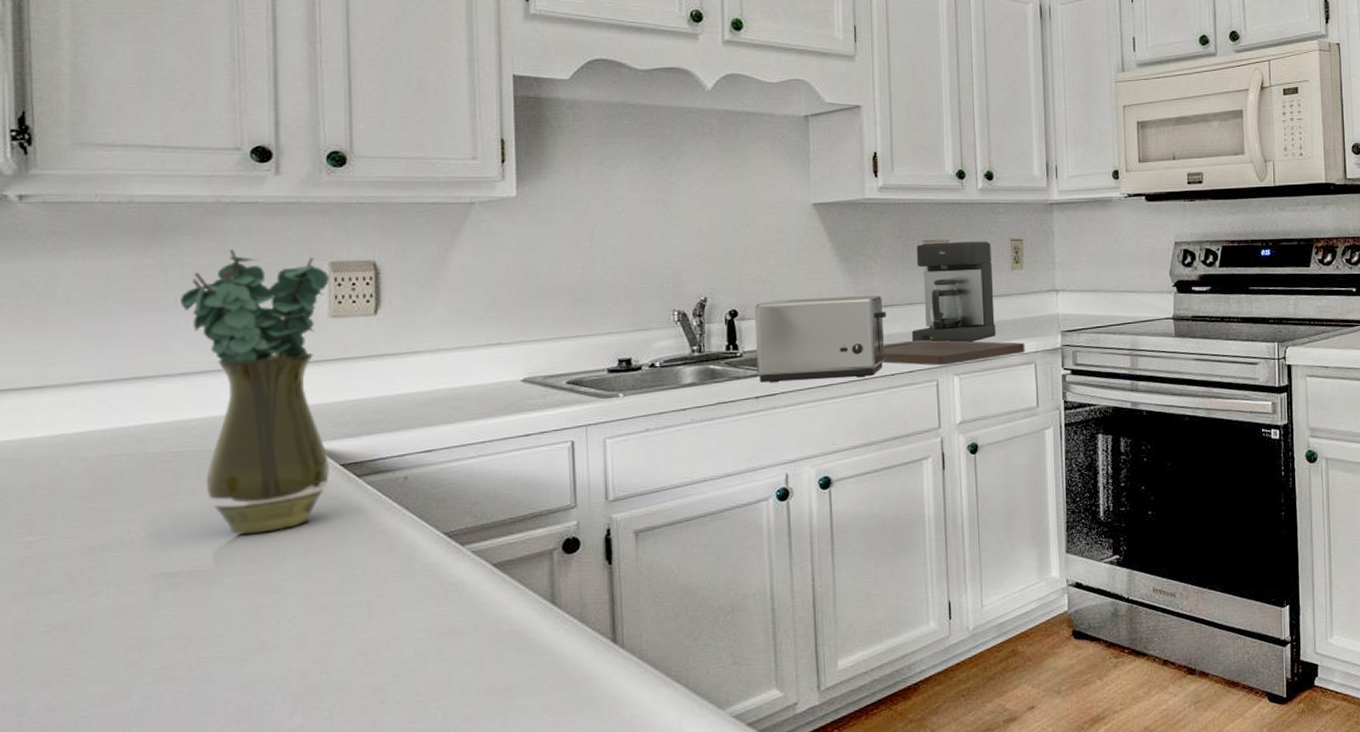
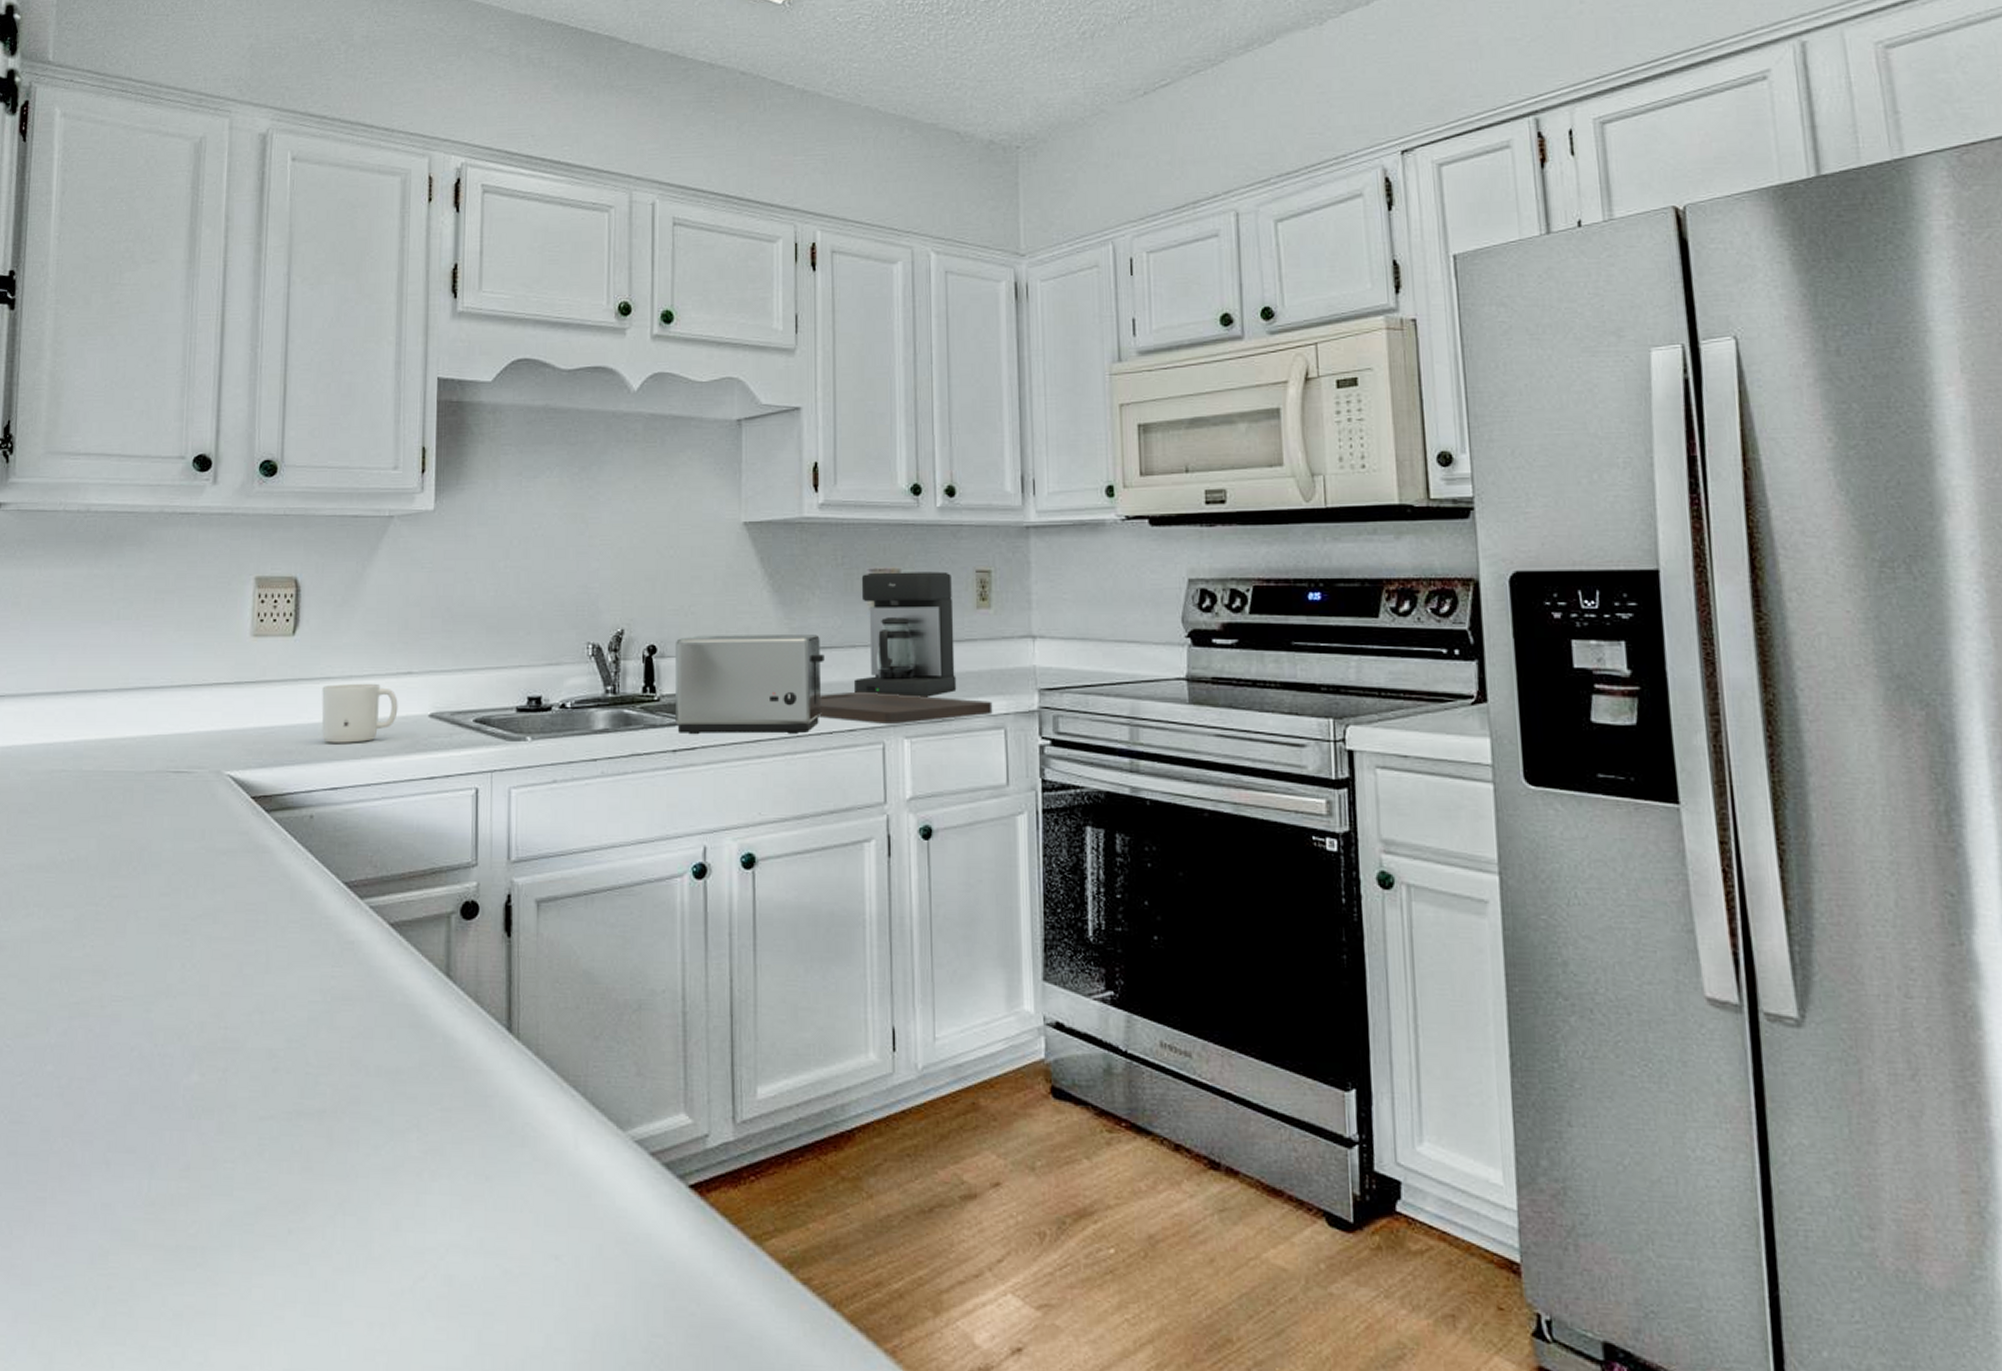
vase: present [180,249,330,535] -> none [122,561,254,865]
mug: none [409,354,490,411] -> present [321,683,398,743]

